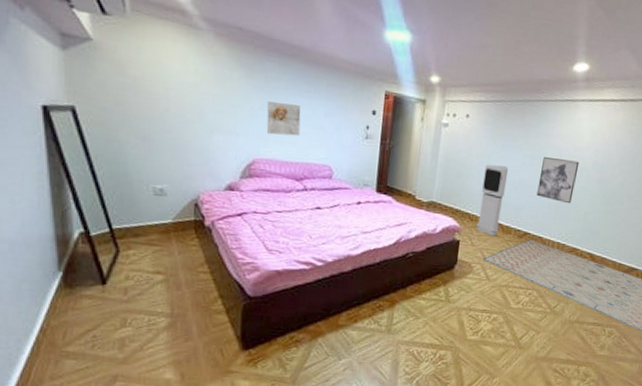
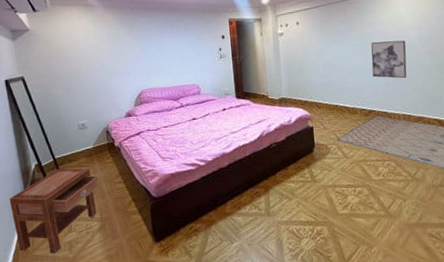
nightstand: none [32,242,176,352] -> present [9,168,100,254]
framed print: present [266,101,302,137] -> none [145,44,171,70]
air purifier: present [476,164,508,236] -> none [321,57,345,118]

